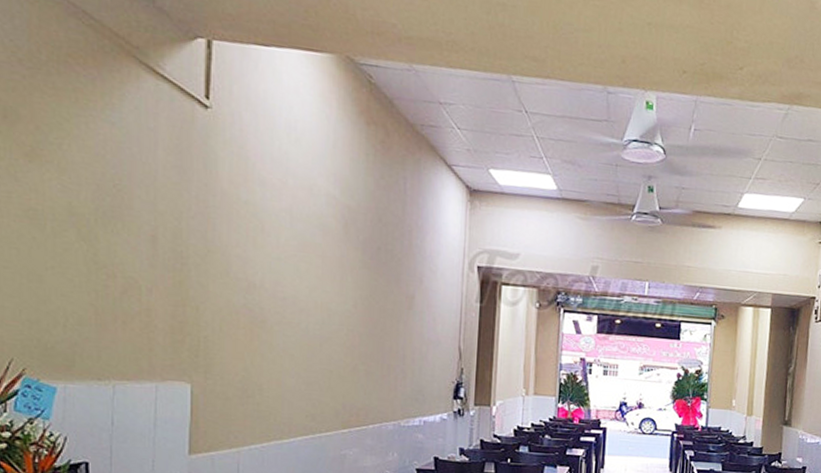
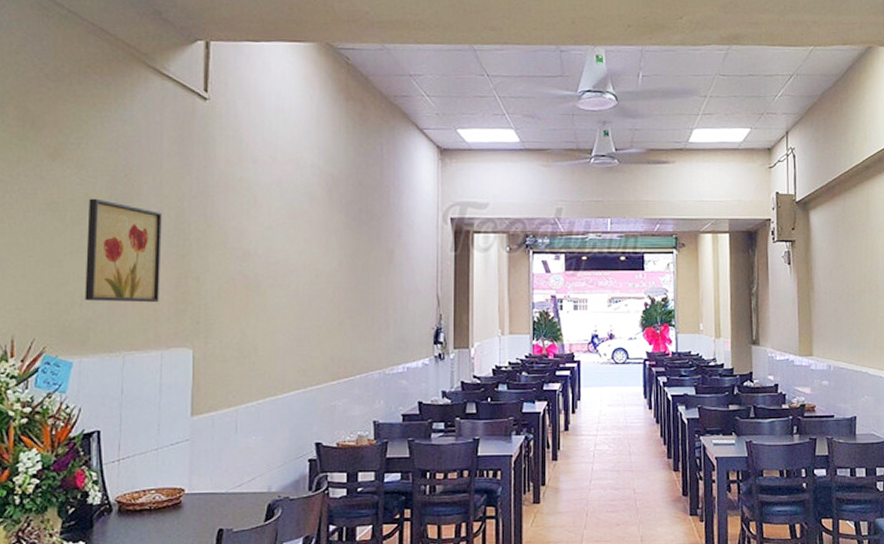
wall art: none [69,208,156,330] -> present [85,198,162,302]

